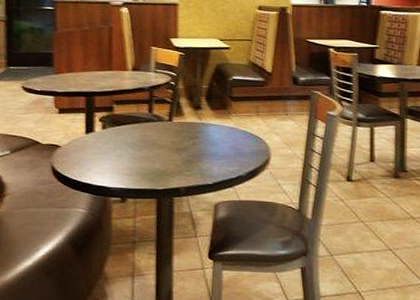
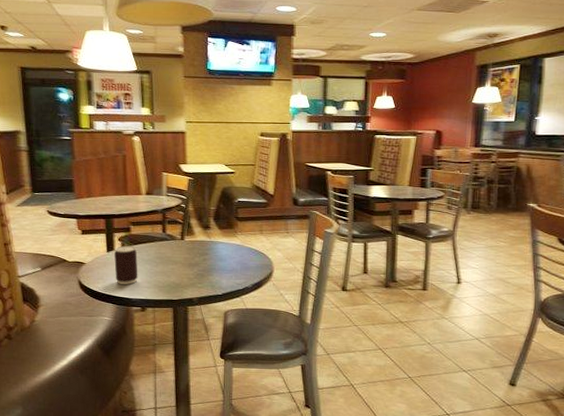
beverage can: none [93,127,120,171] -> present [114,246,138,285]

